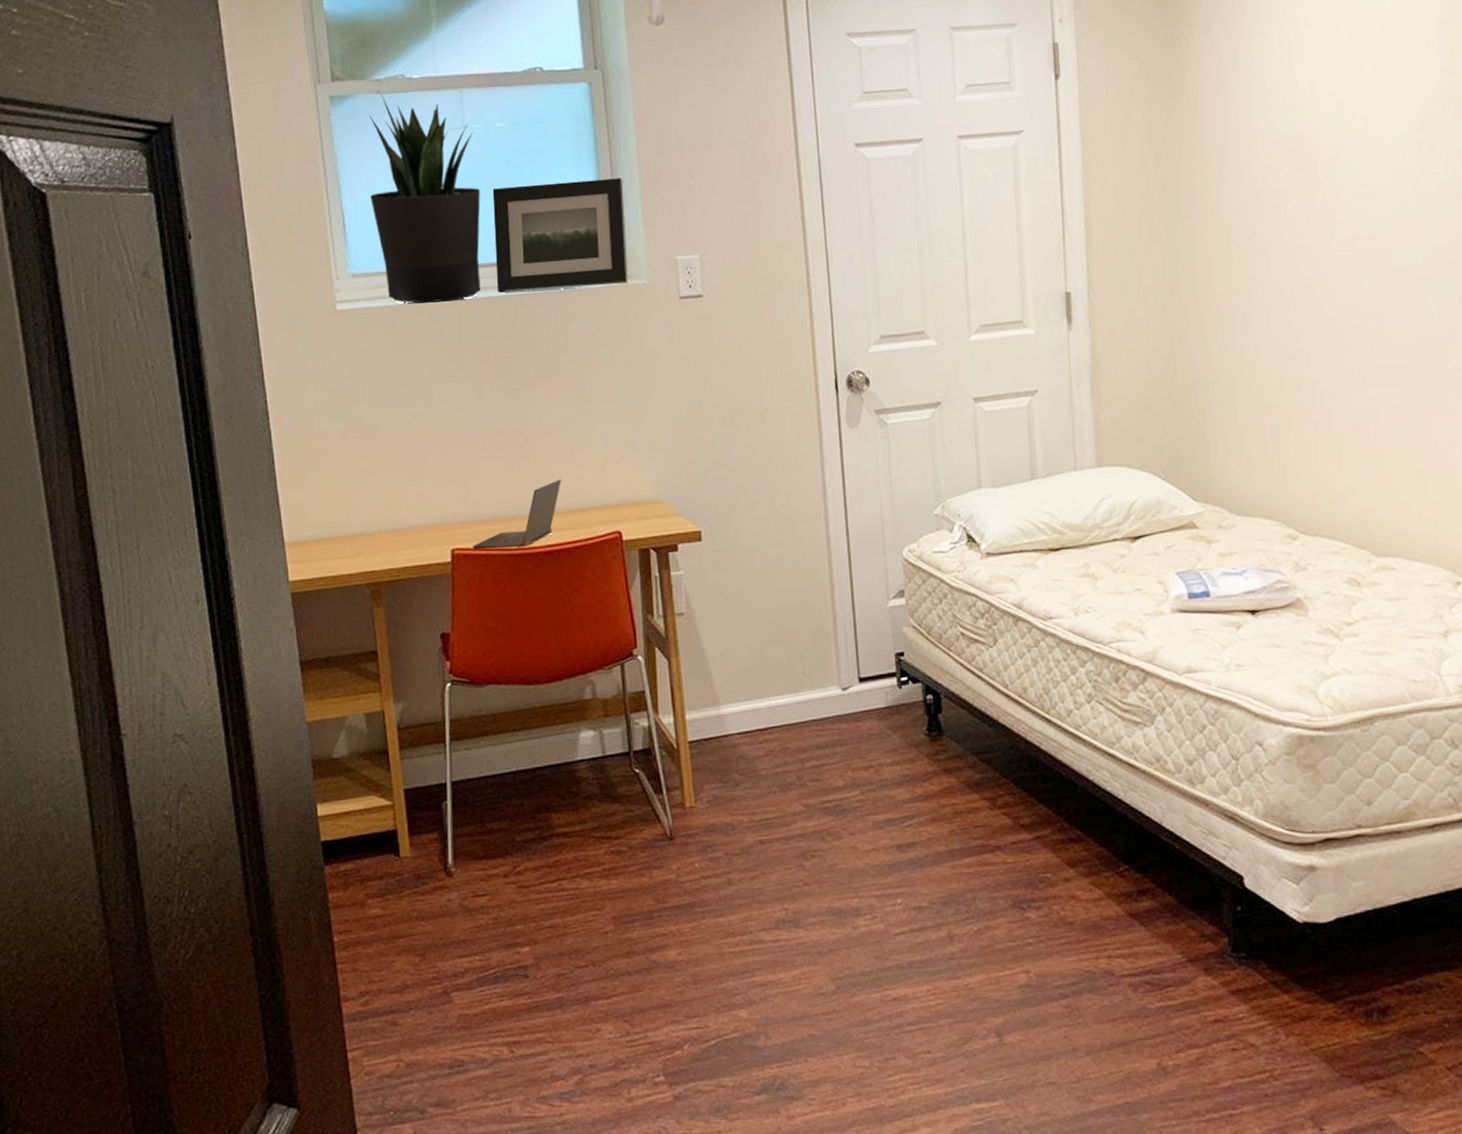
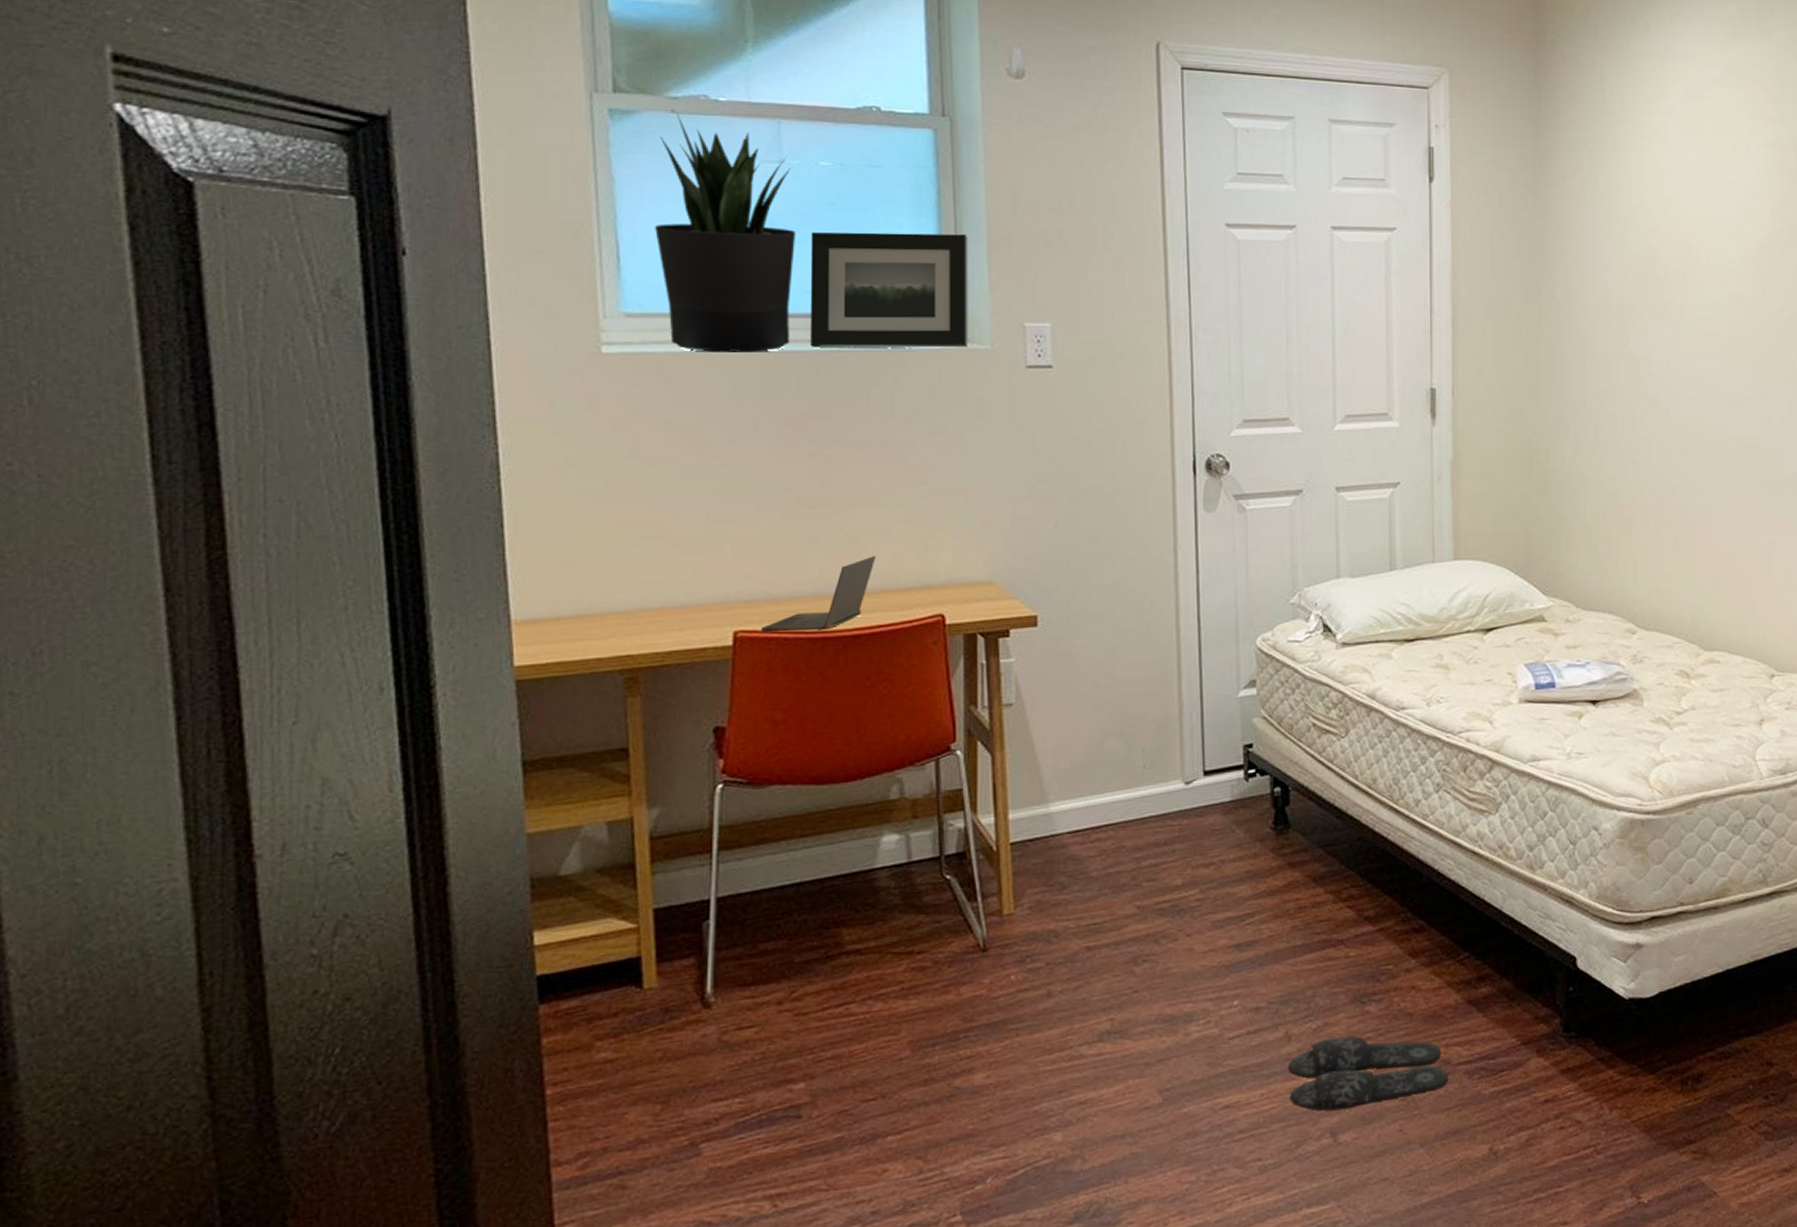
slippers: none [952,940,1113,1012] -> present [1289,1036,1449,1111]

